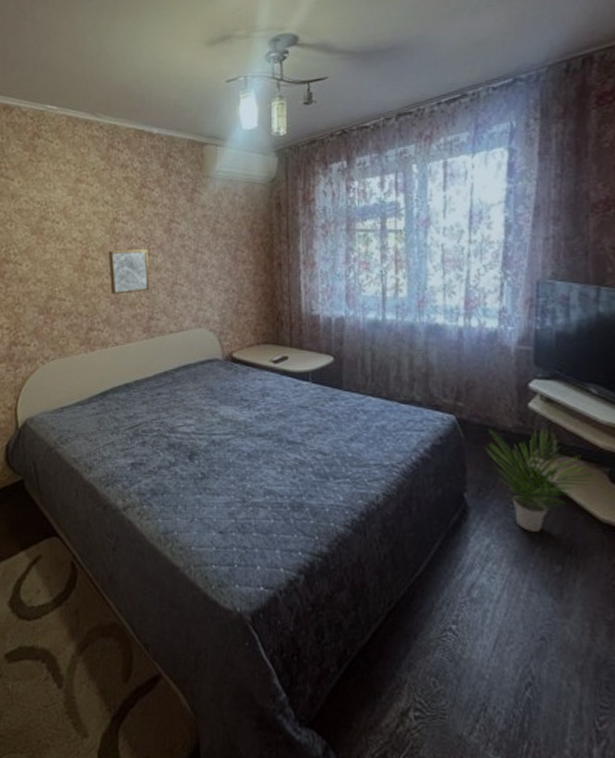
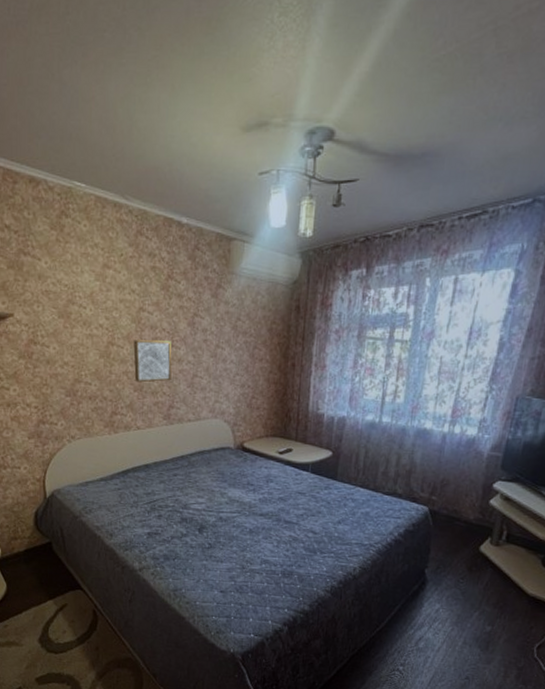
potted plant: present [486,427,594,532] -> none [449,519,530,601]

